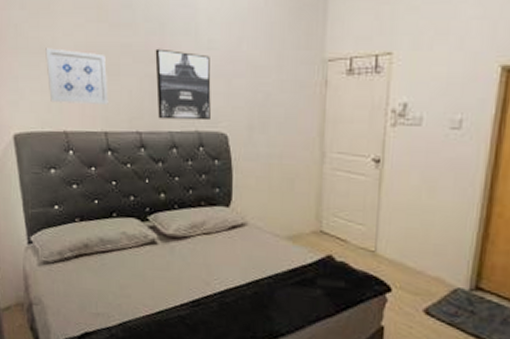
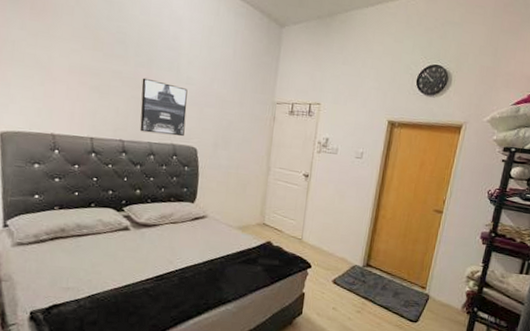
wall art: present [45,48,109,104] -> none [40,64,98,116]

